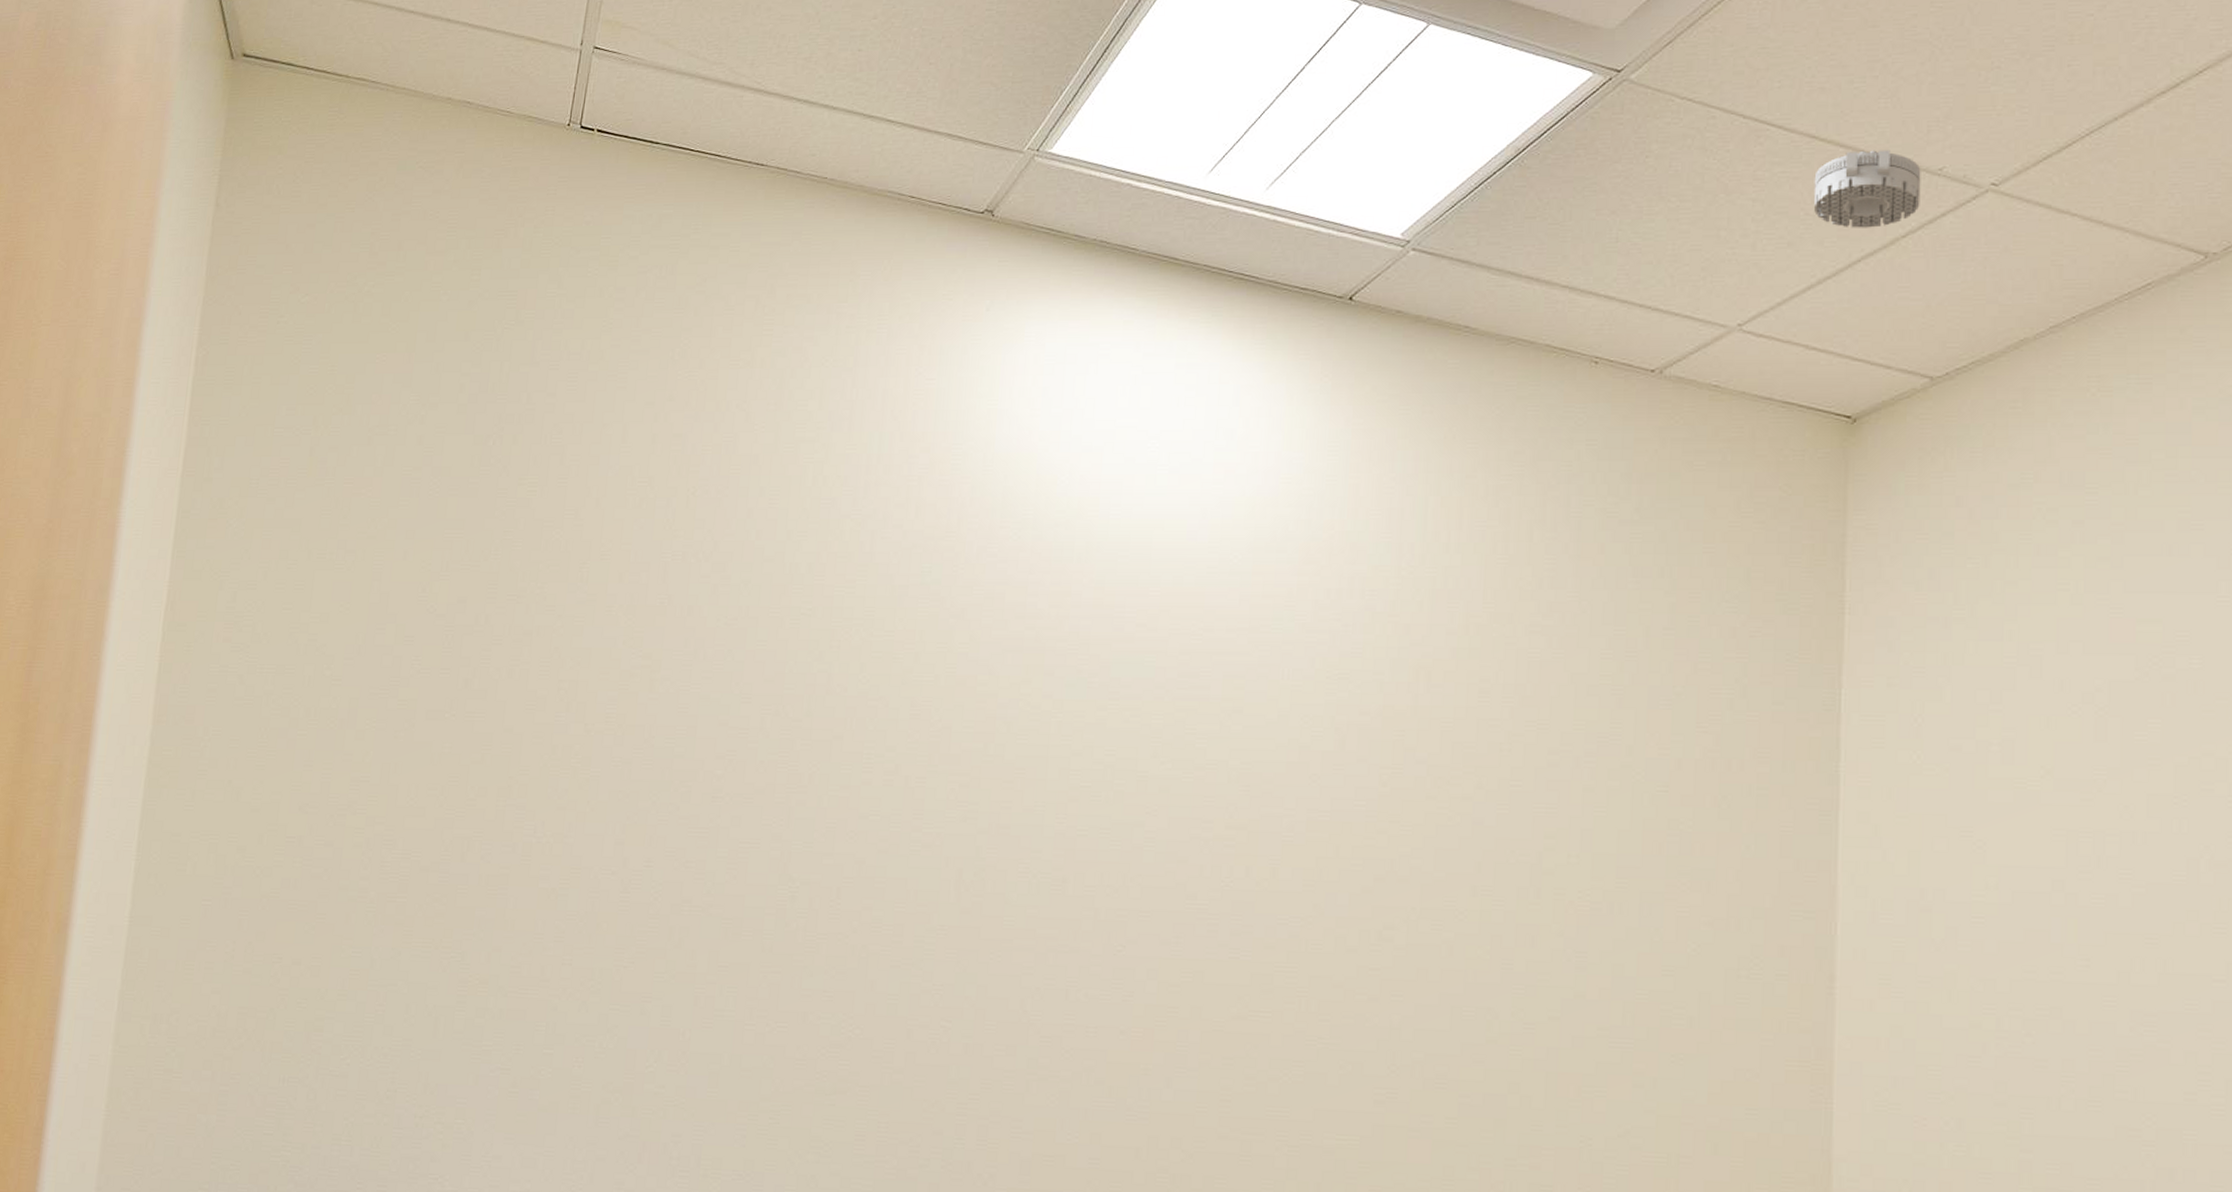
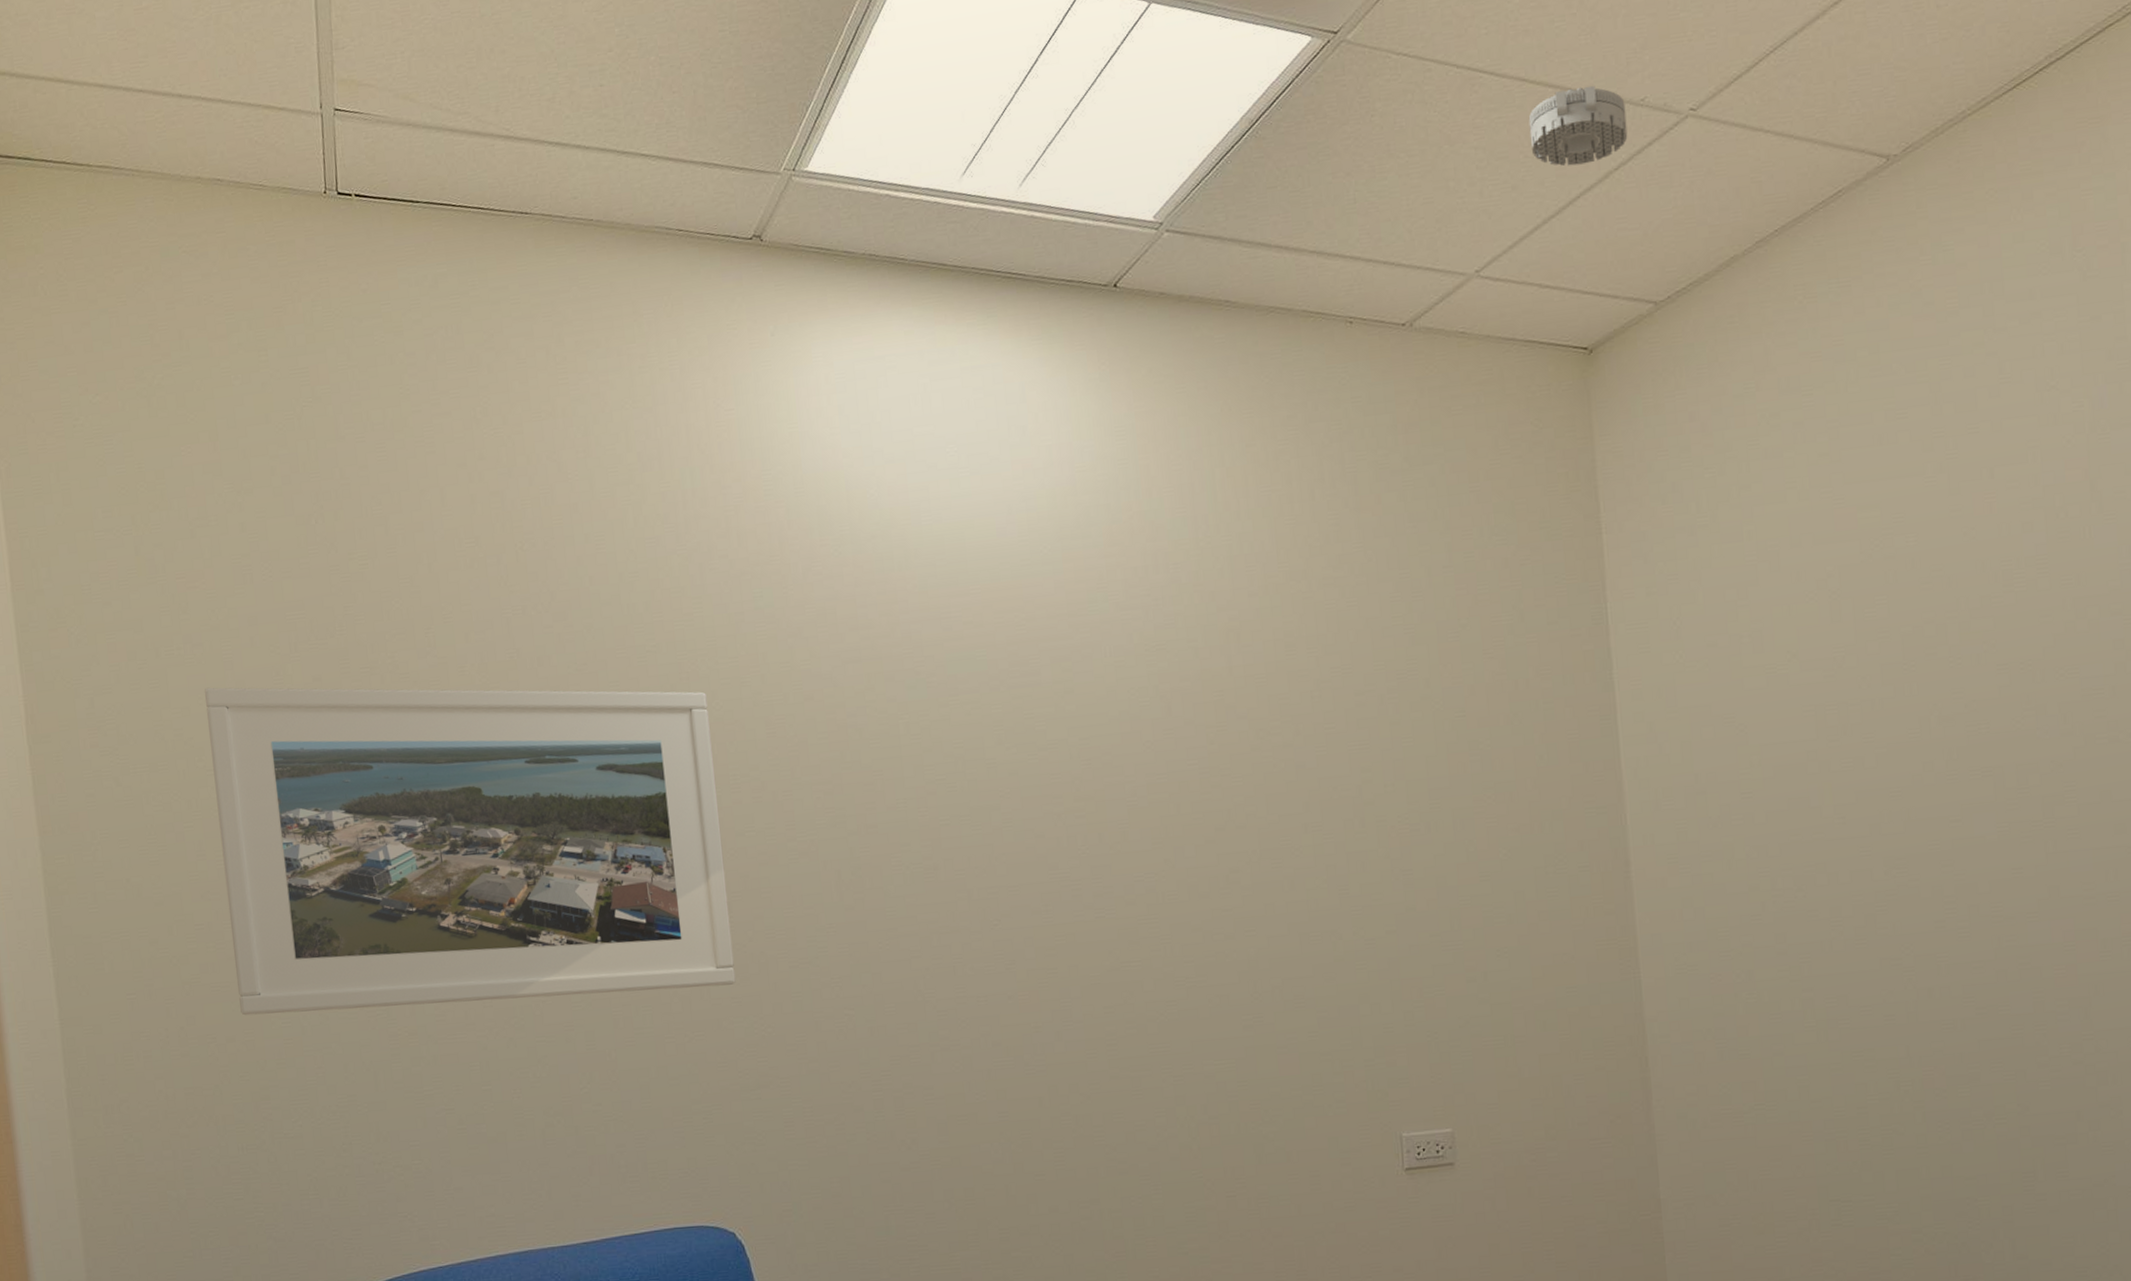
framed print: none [313,596,855,977] -> present [204,687,736,1016]

